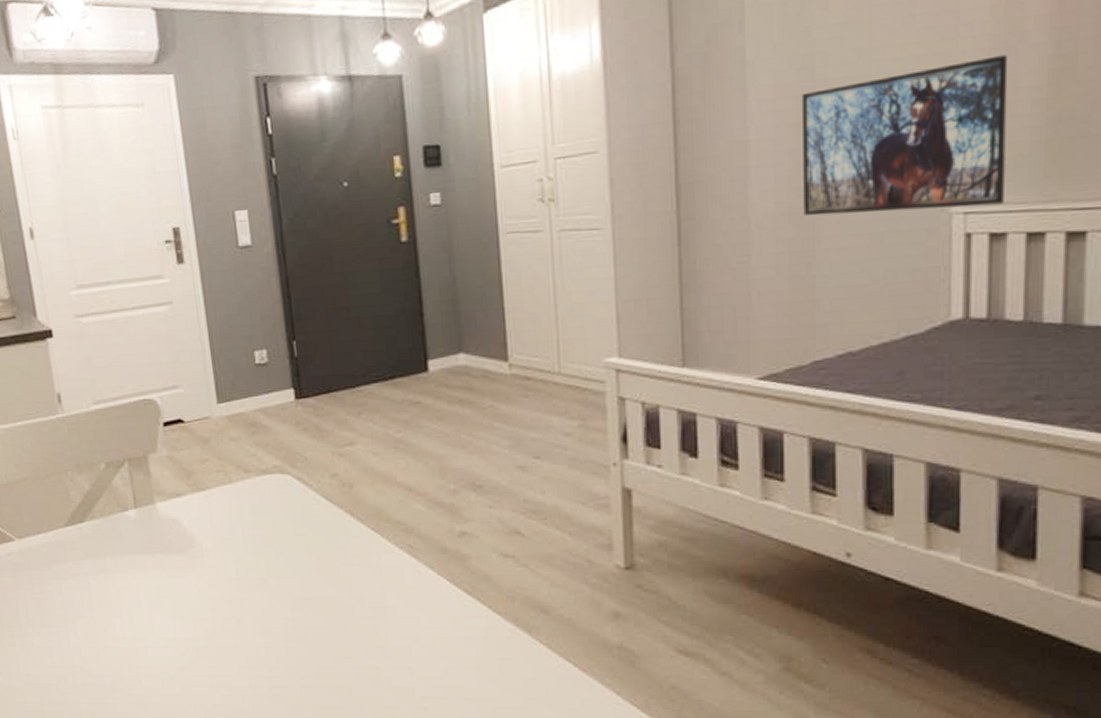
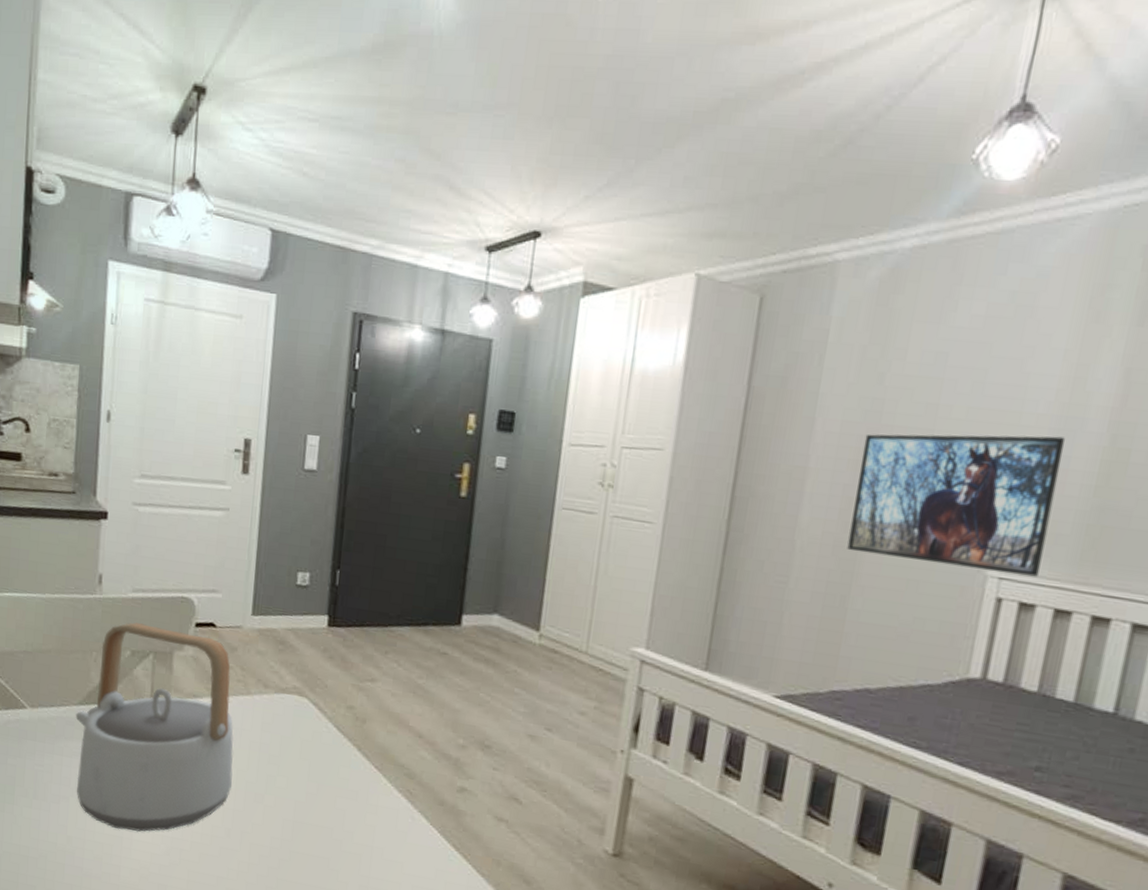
teapot: none [64,434,233,640] -> present [75,622,233,832]

